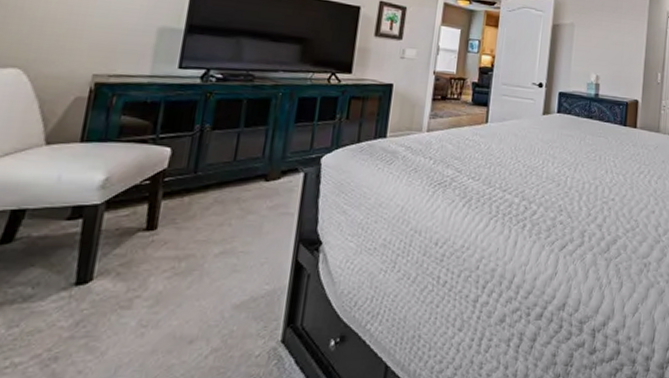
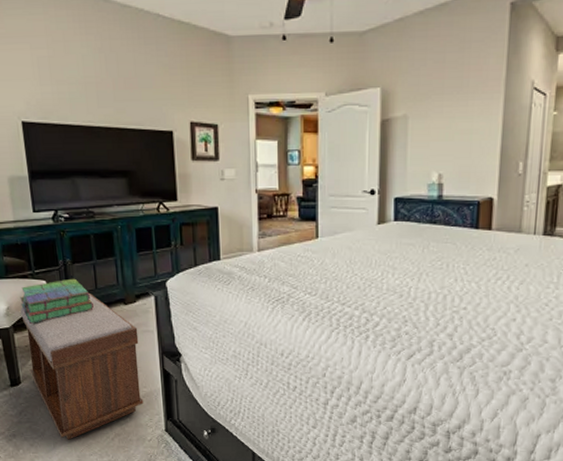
bench: none [110,166,275,361] -> present [20,294,144,440]
stack of books: none [126,147,226,200] -> present [20,278,94,324]

